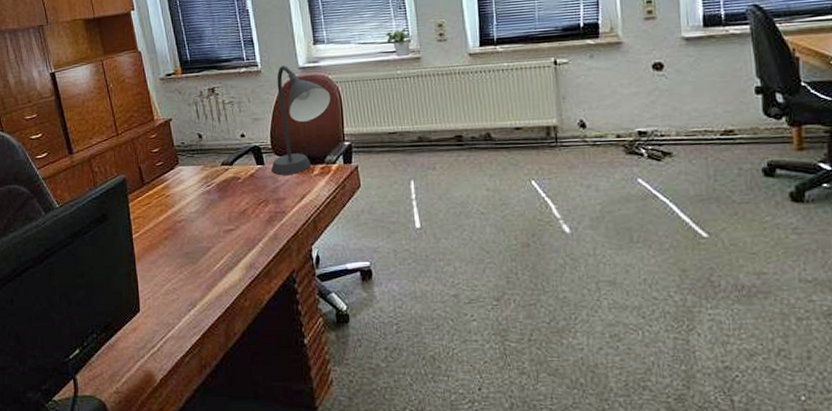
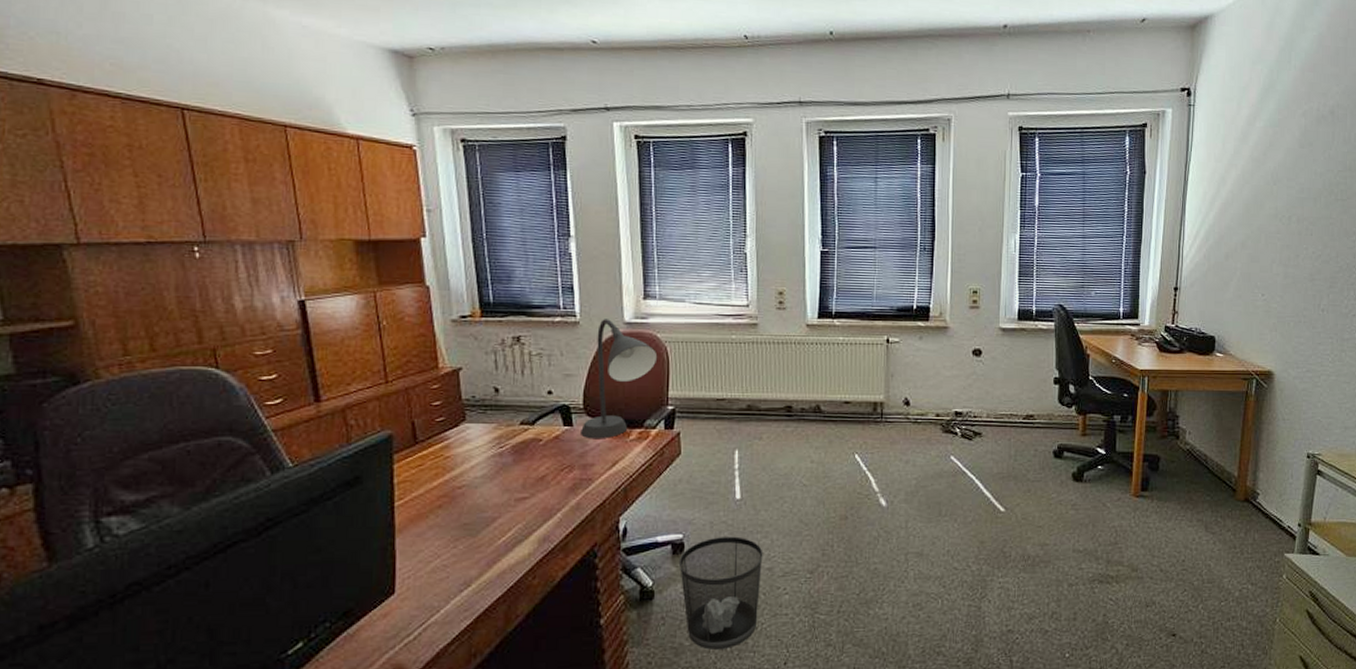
waste bin: none [368,264,448,372] -> present [678,536,763,650]
potted plant: present [385,28,411,57] -> none [723,292,750,322]

